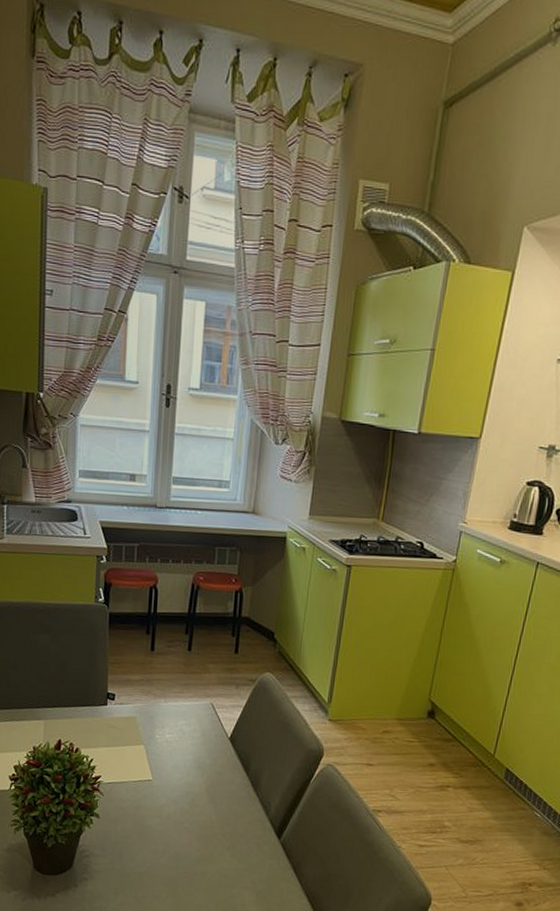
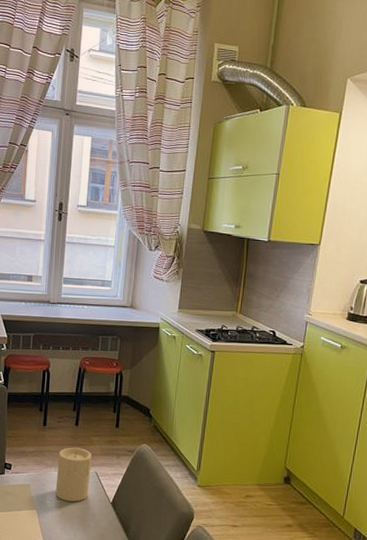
candle: none [165,675,207,737] -> present [55,447,92,502]

